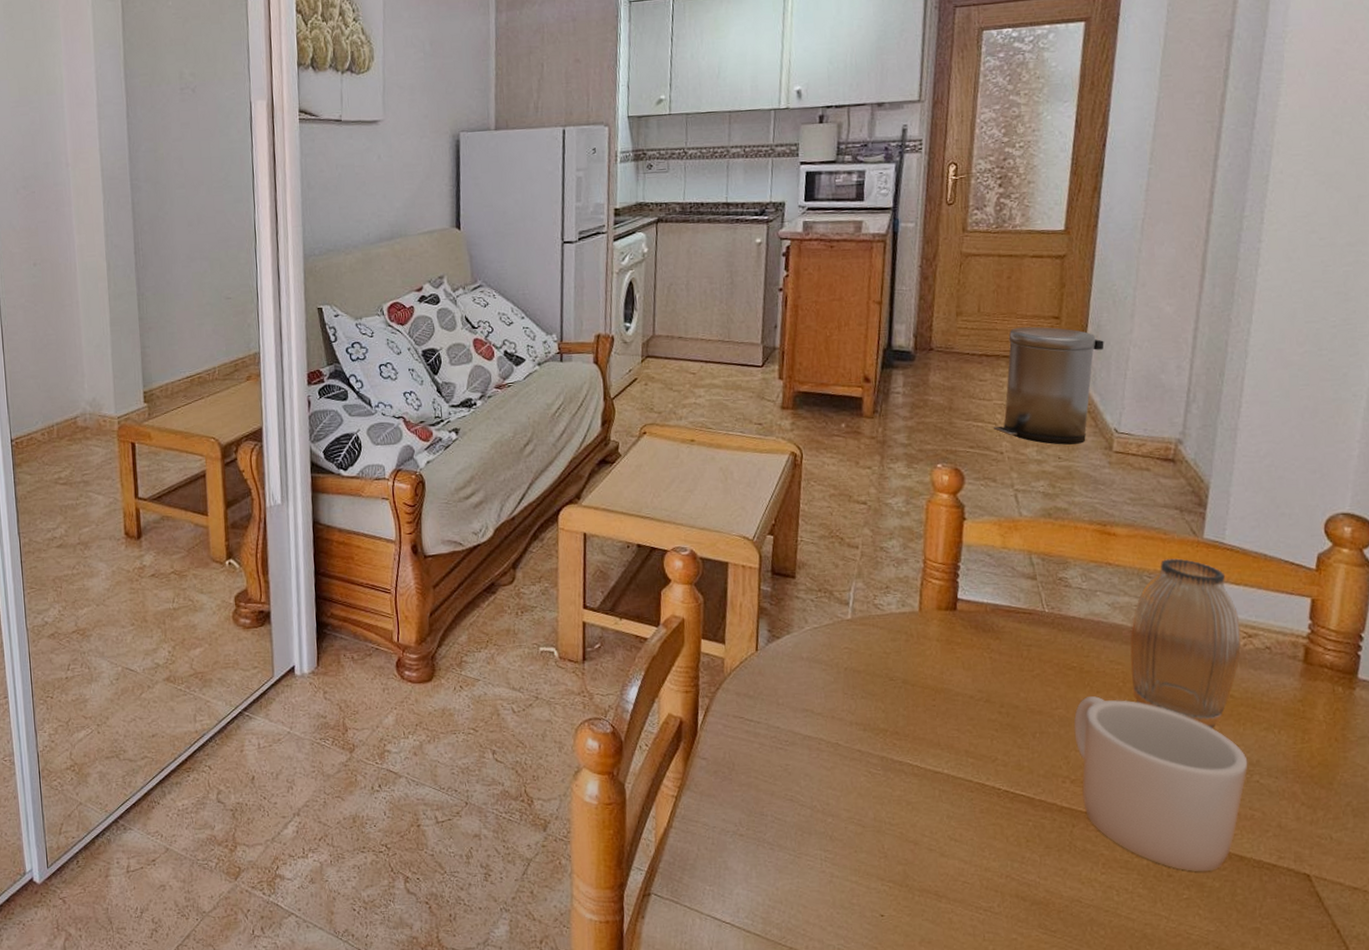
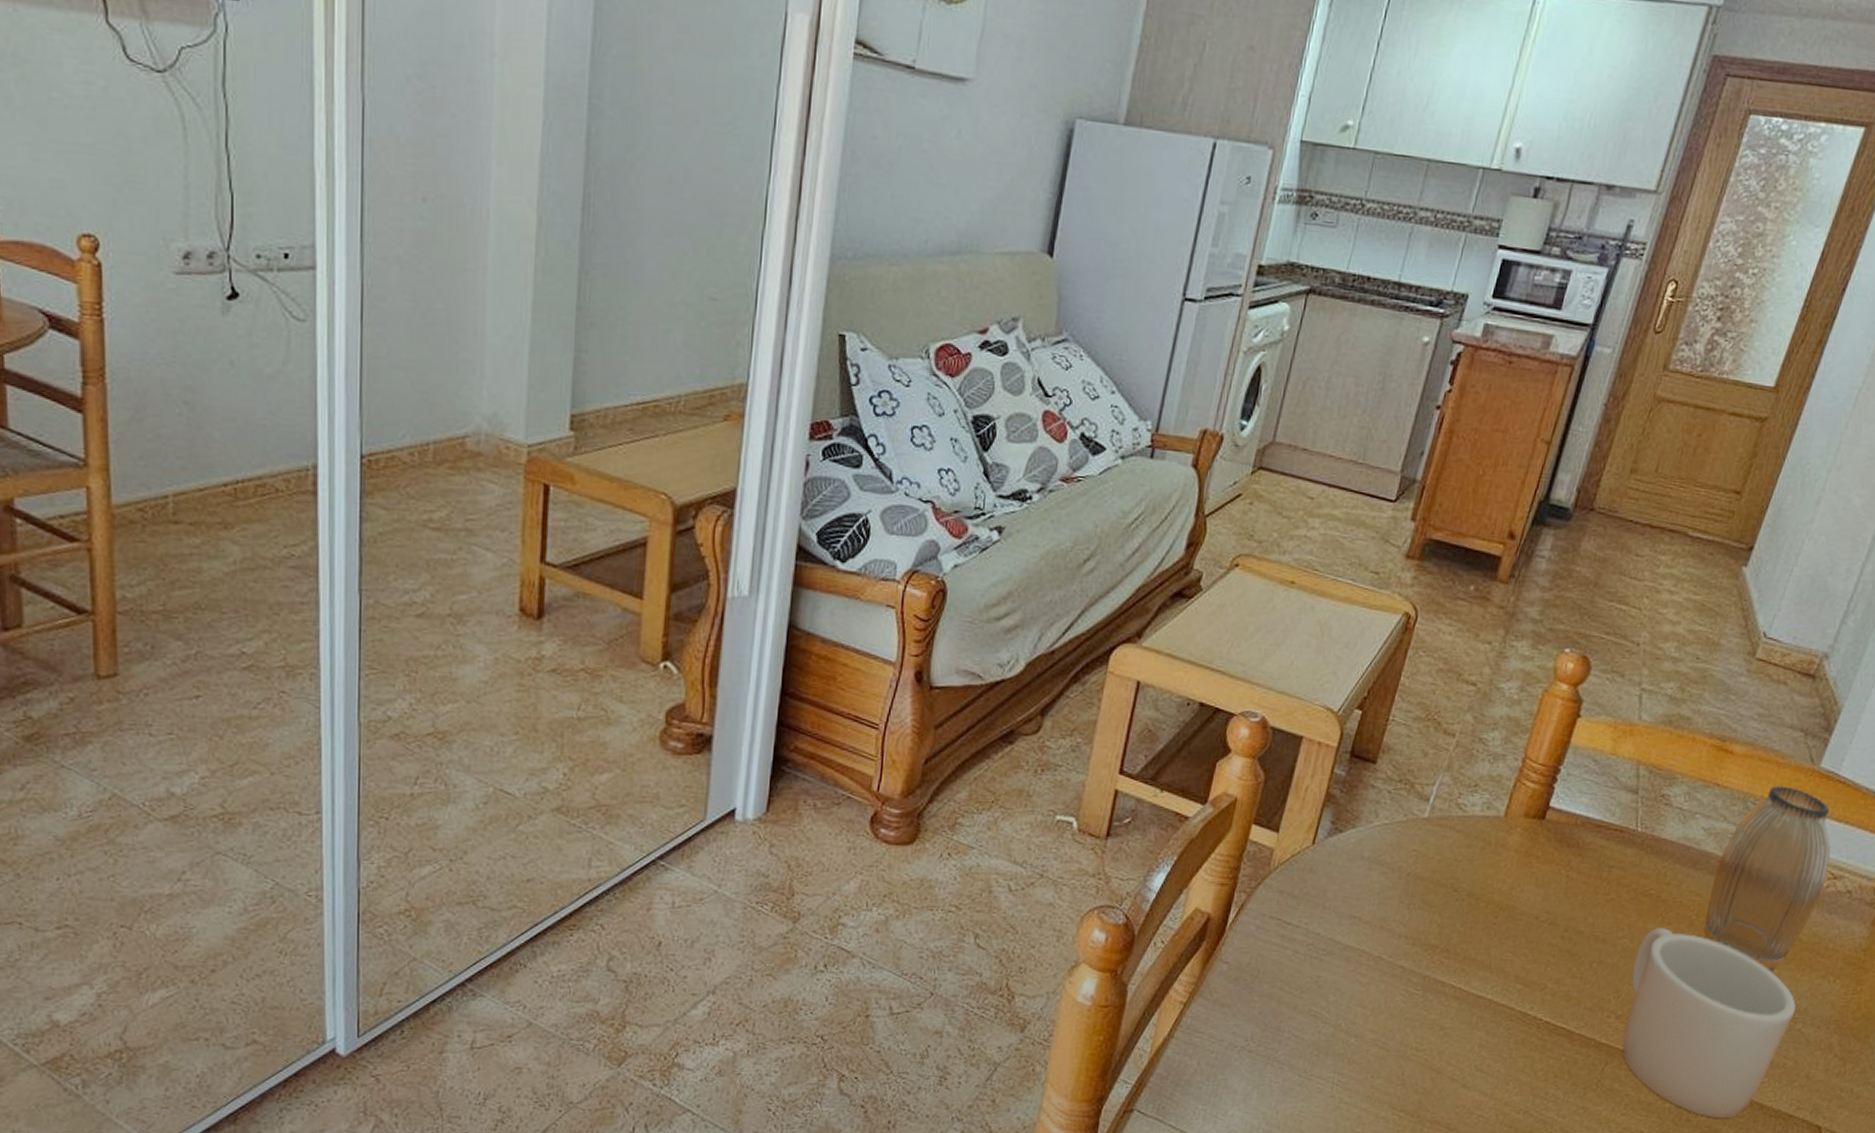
pedal bin: present [994,326,1104,445] -> none [1637,497,1780,645]

